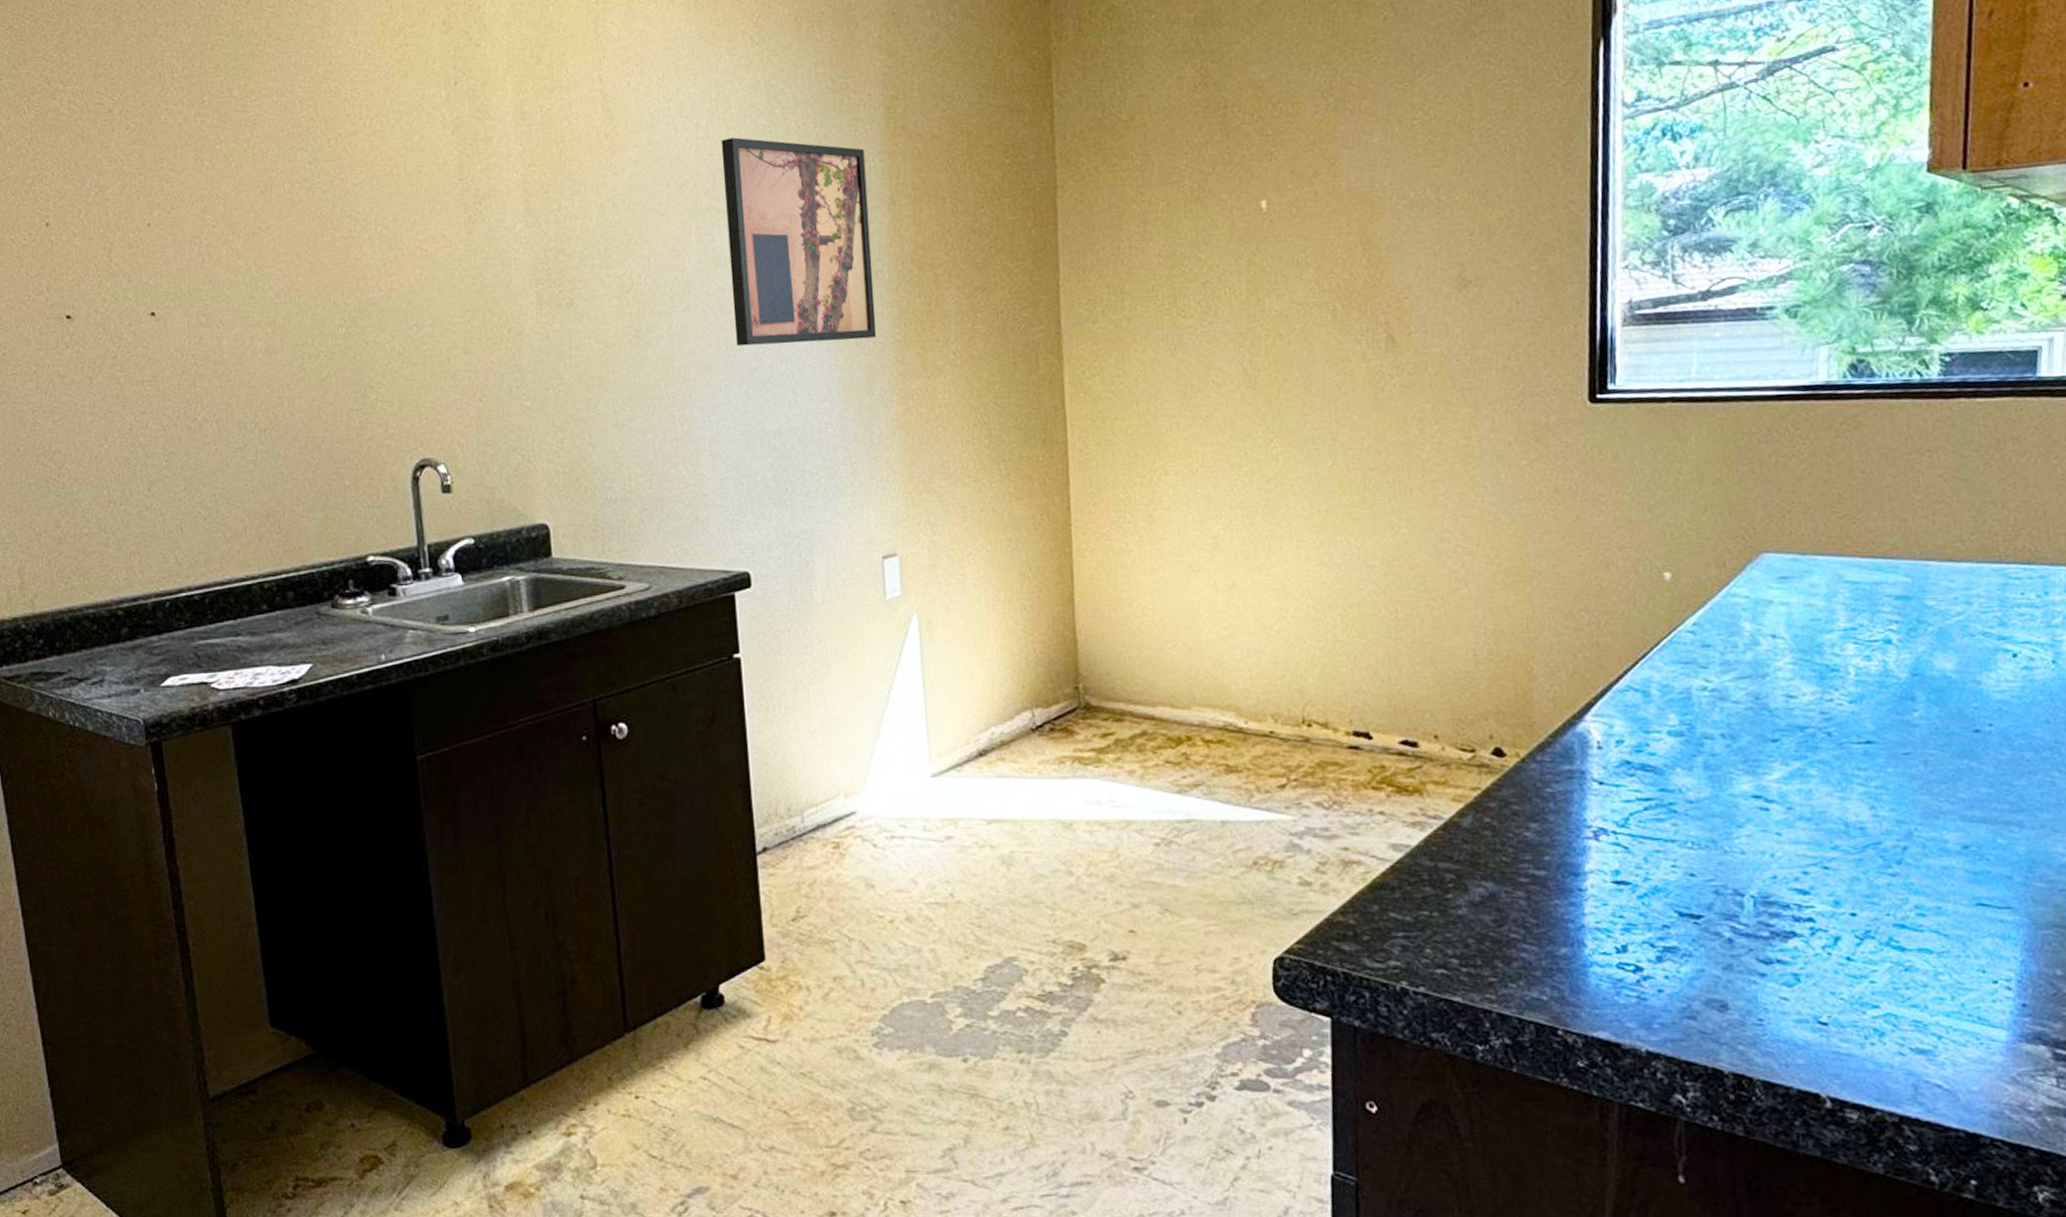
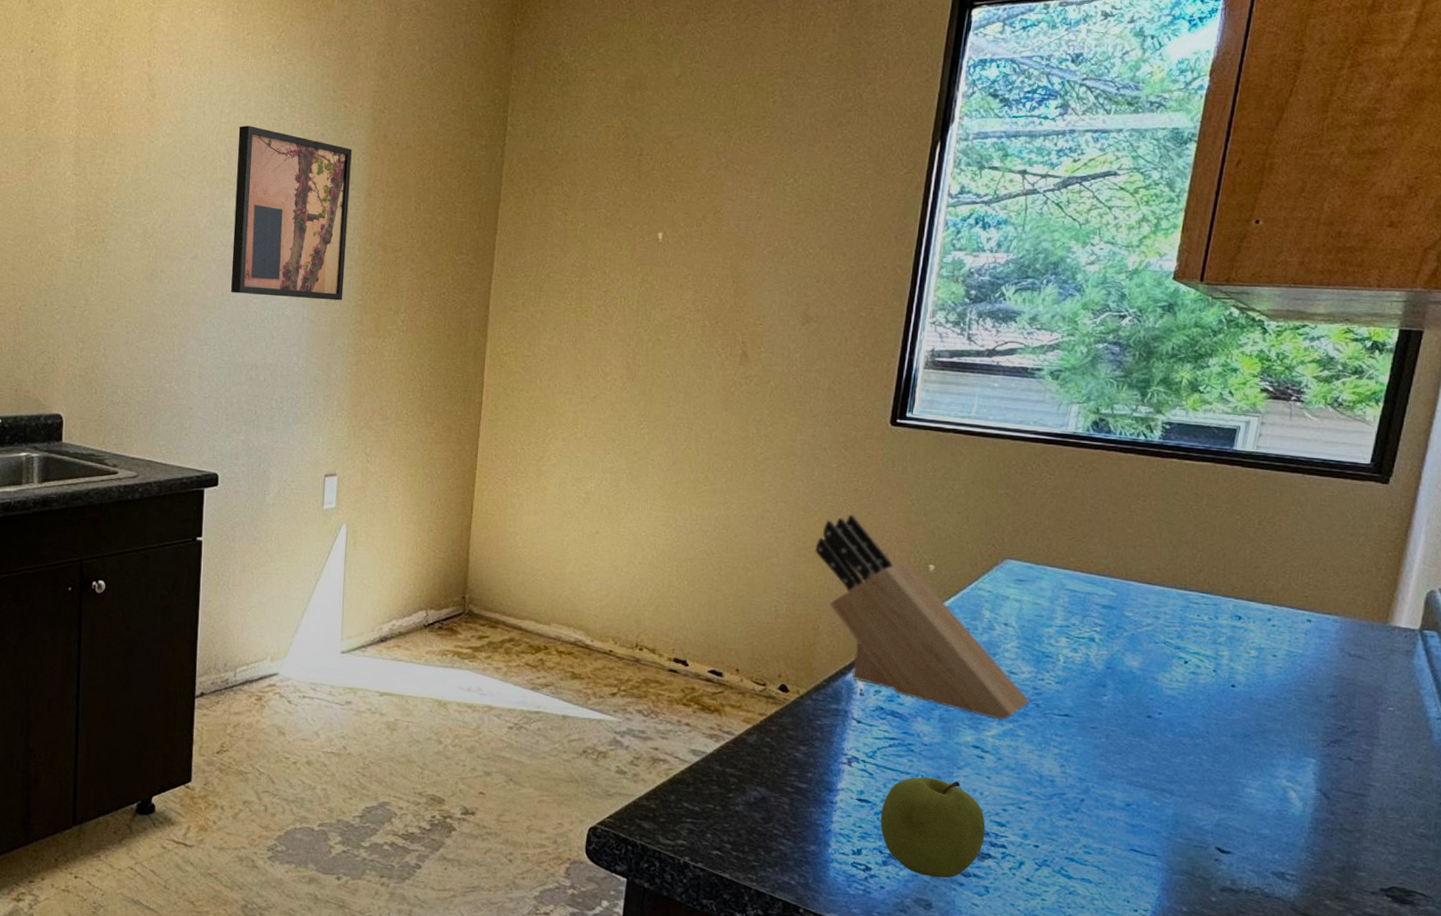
knife block: none [1514,520,1819,759] -> present [815,513,1030,720]
fruit: none [1645,842,1785,970] -> present [880,776,986,878]

